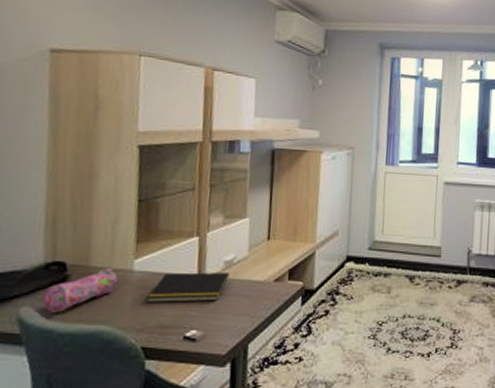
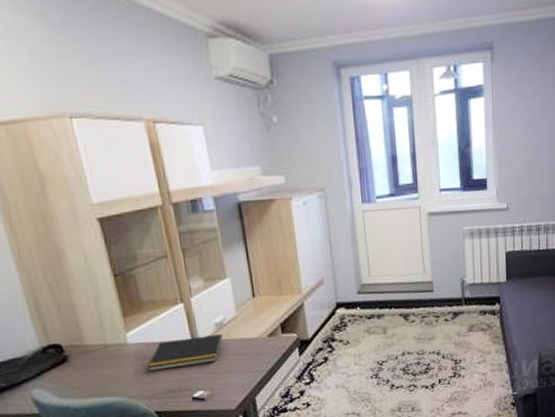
pencil case: present [42,267,118,312] -> none [49,343,116,391]

